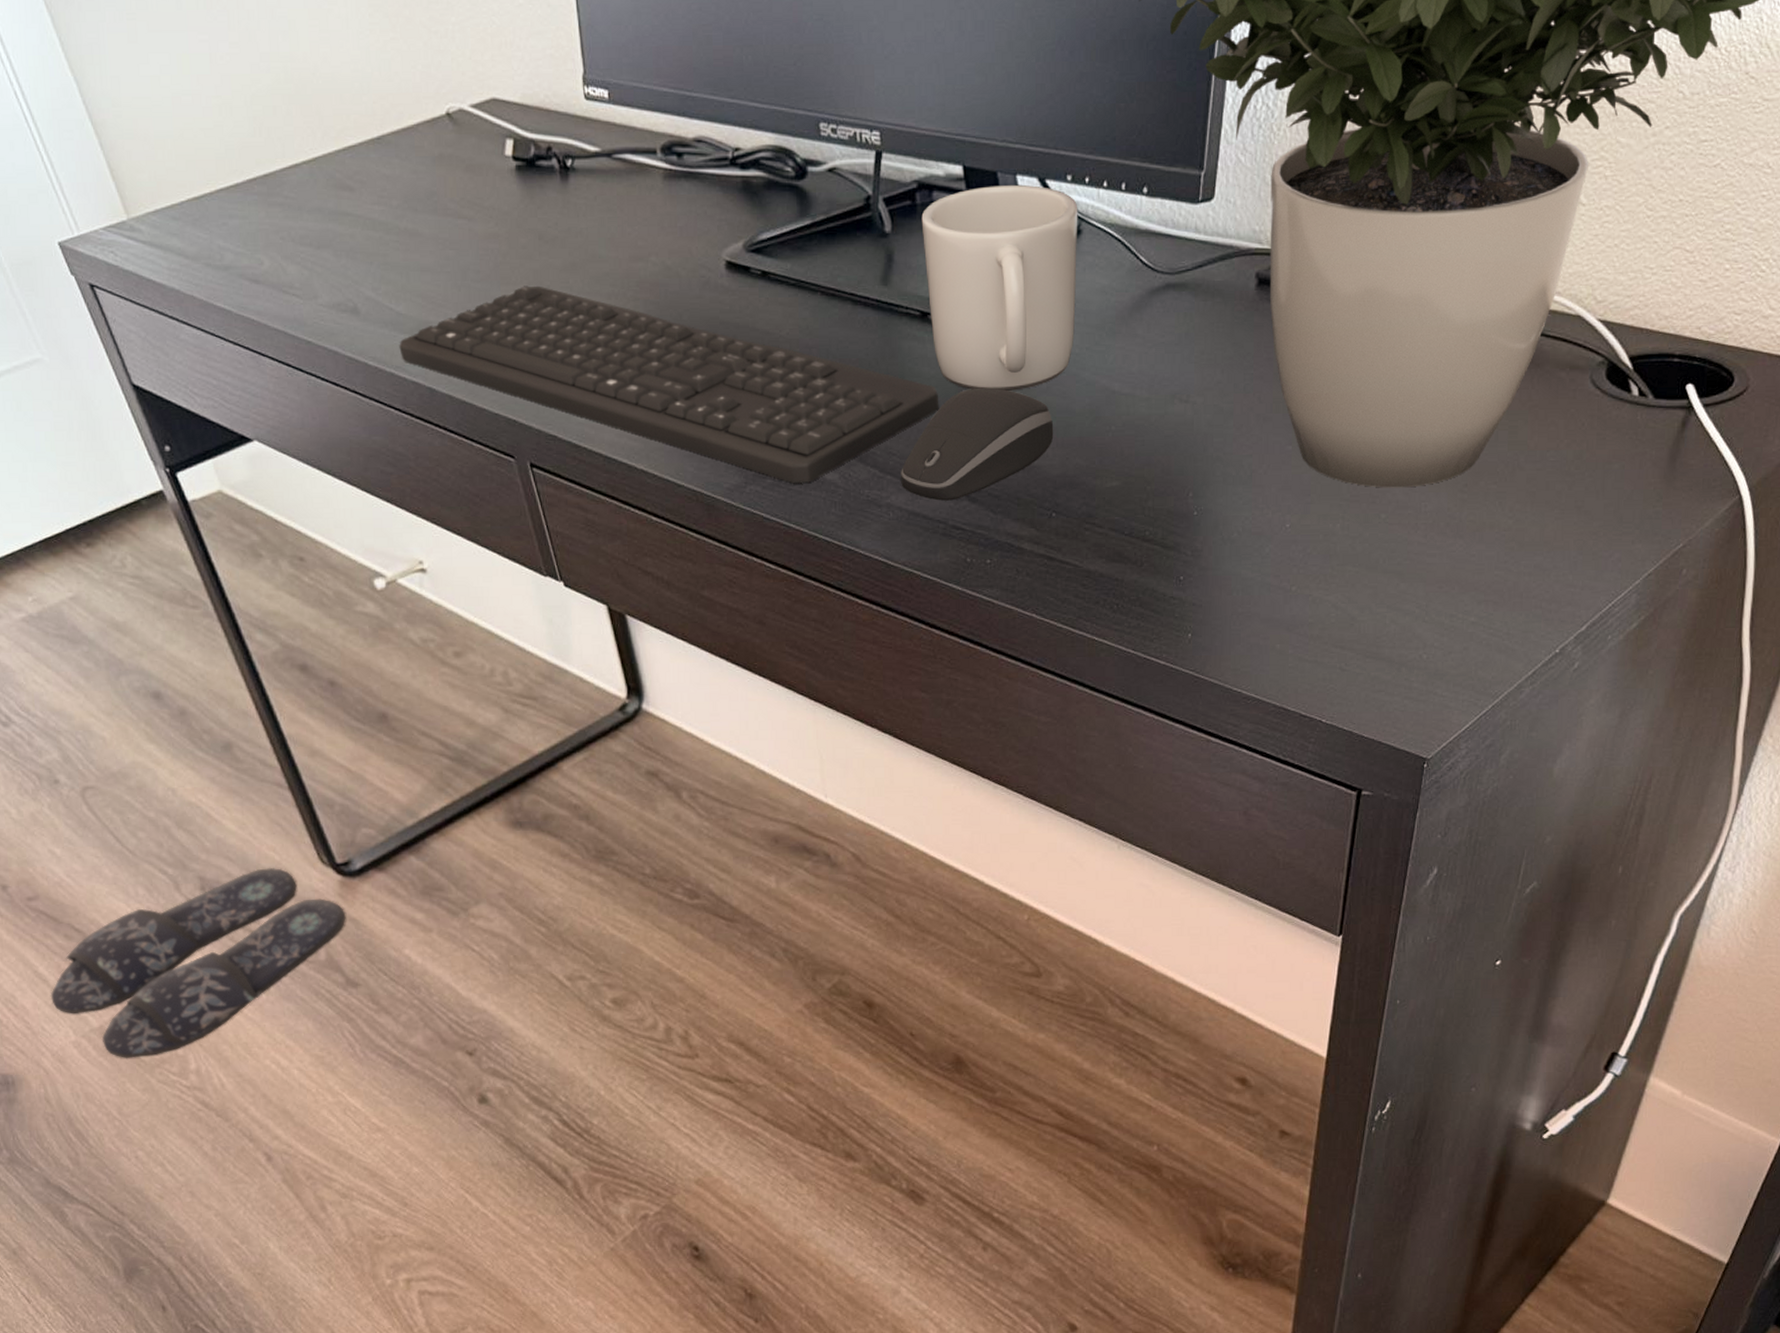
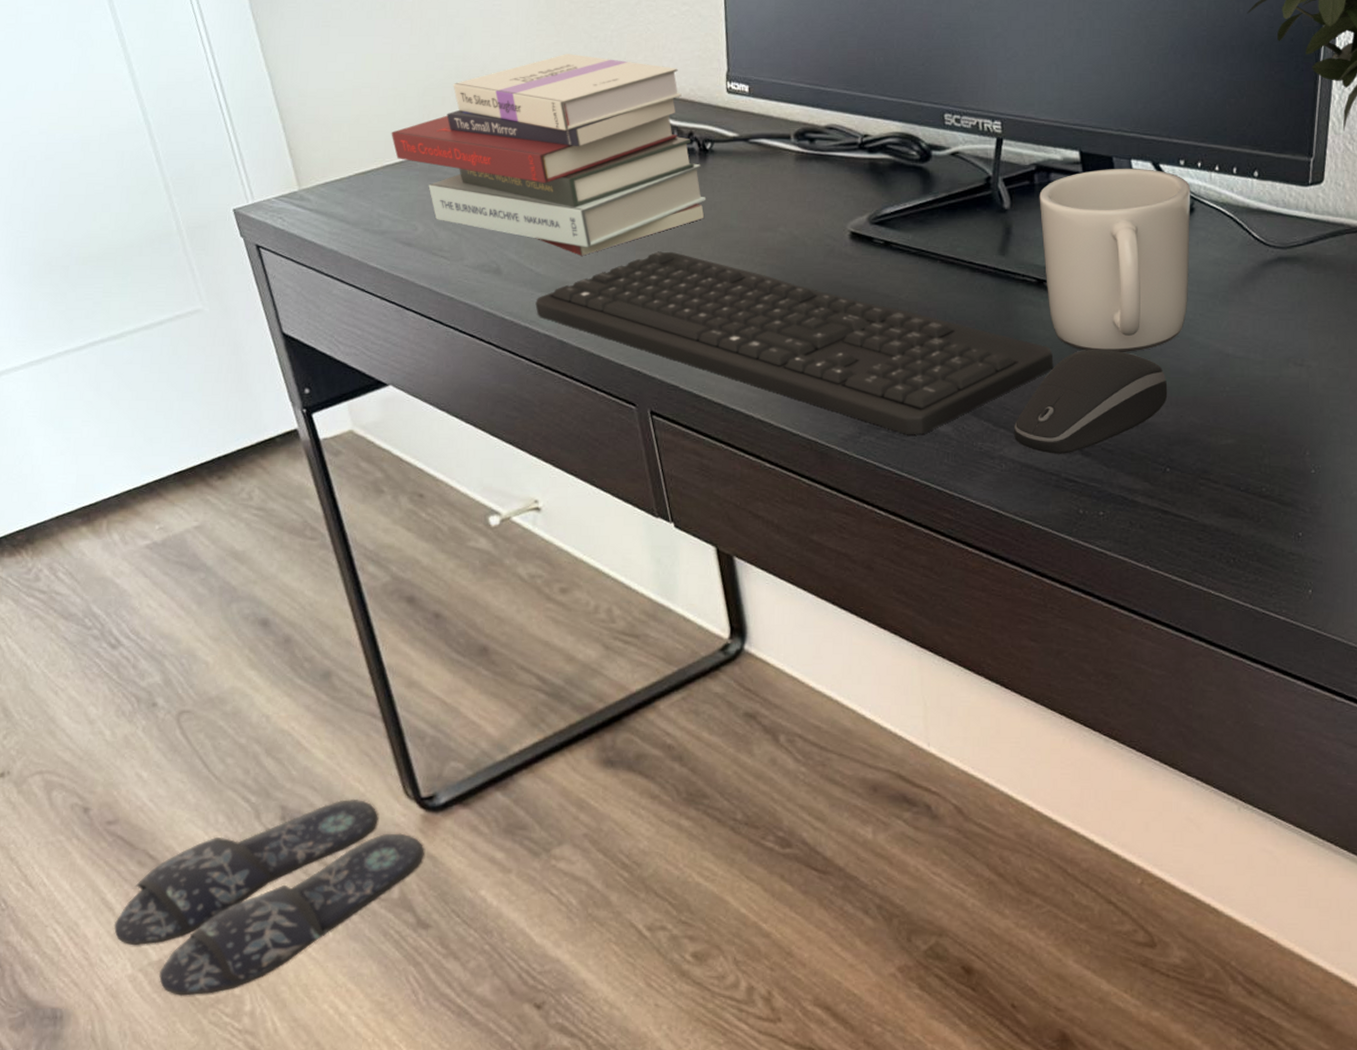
books: none [221,53,571,292] -> present [391,54,707,256]

